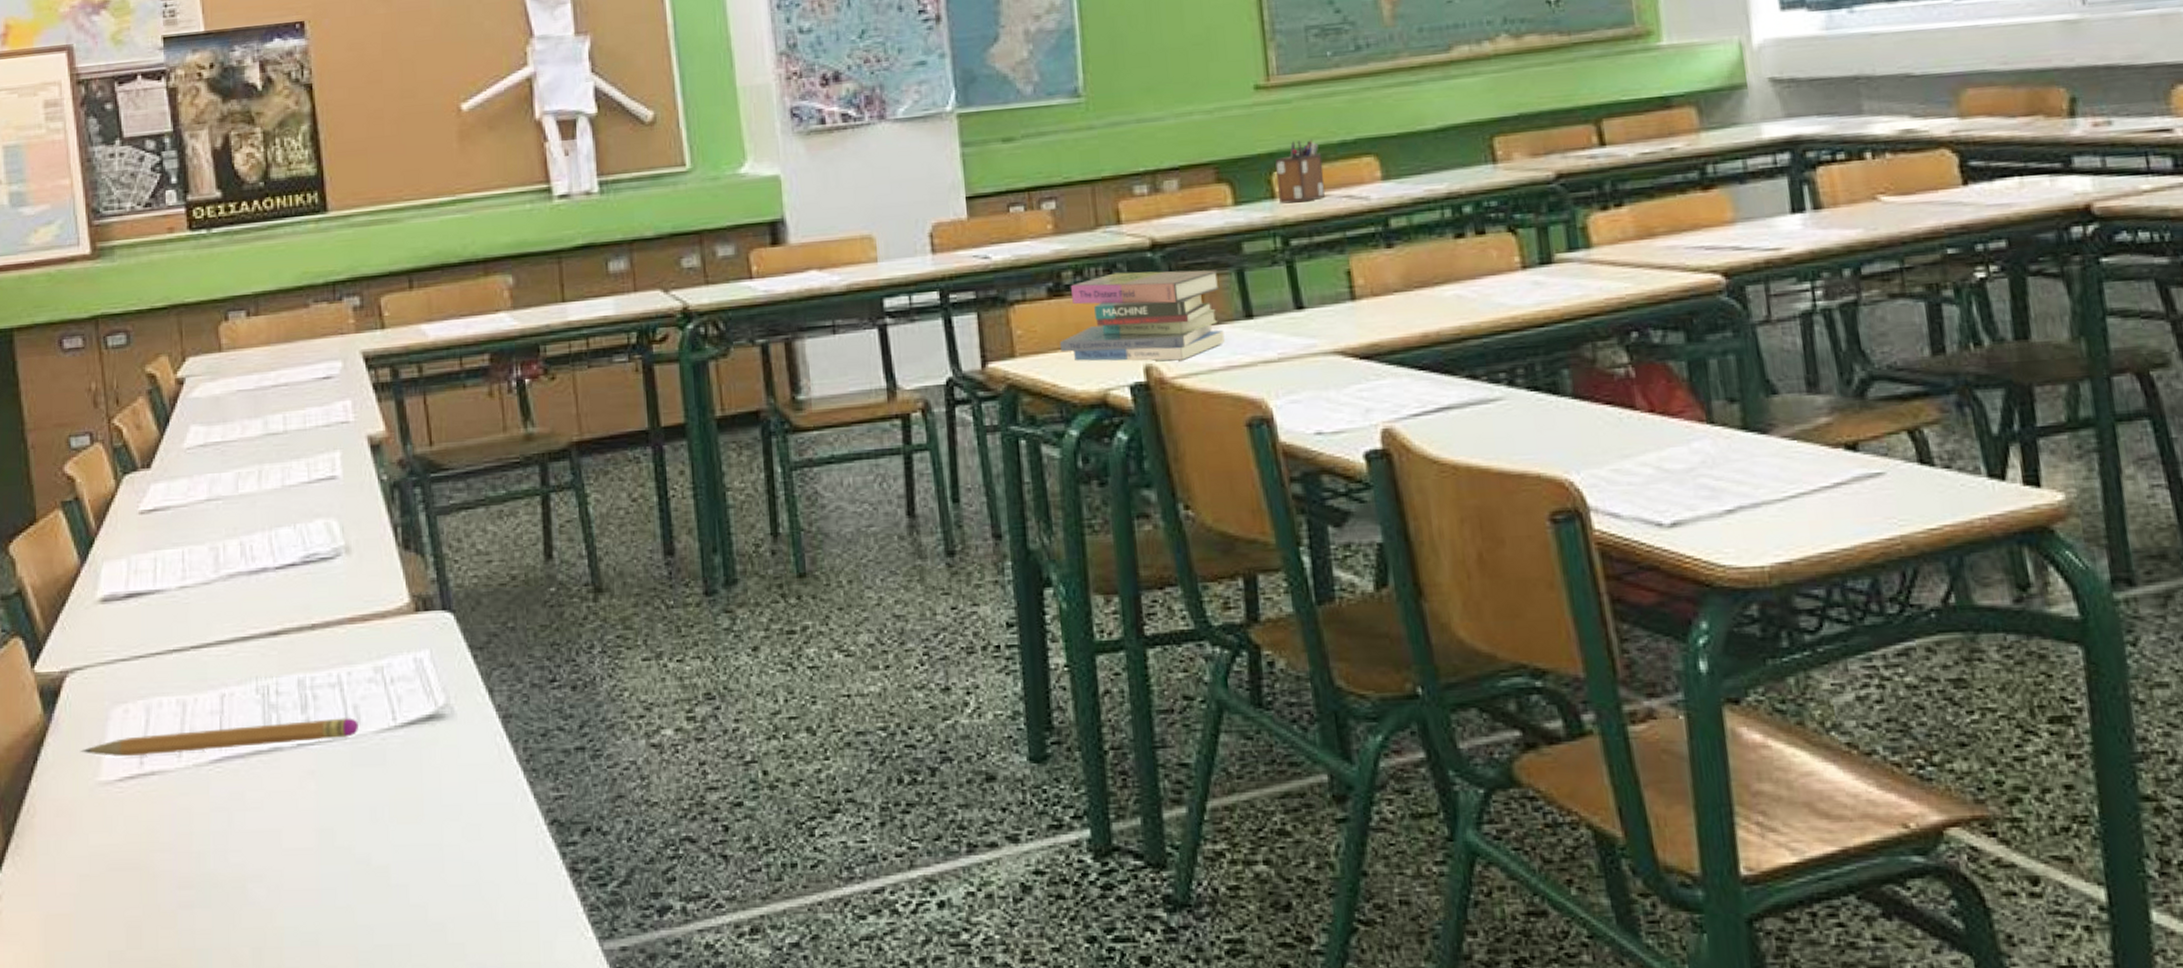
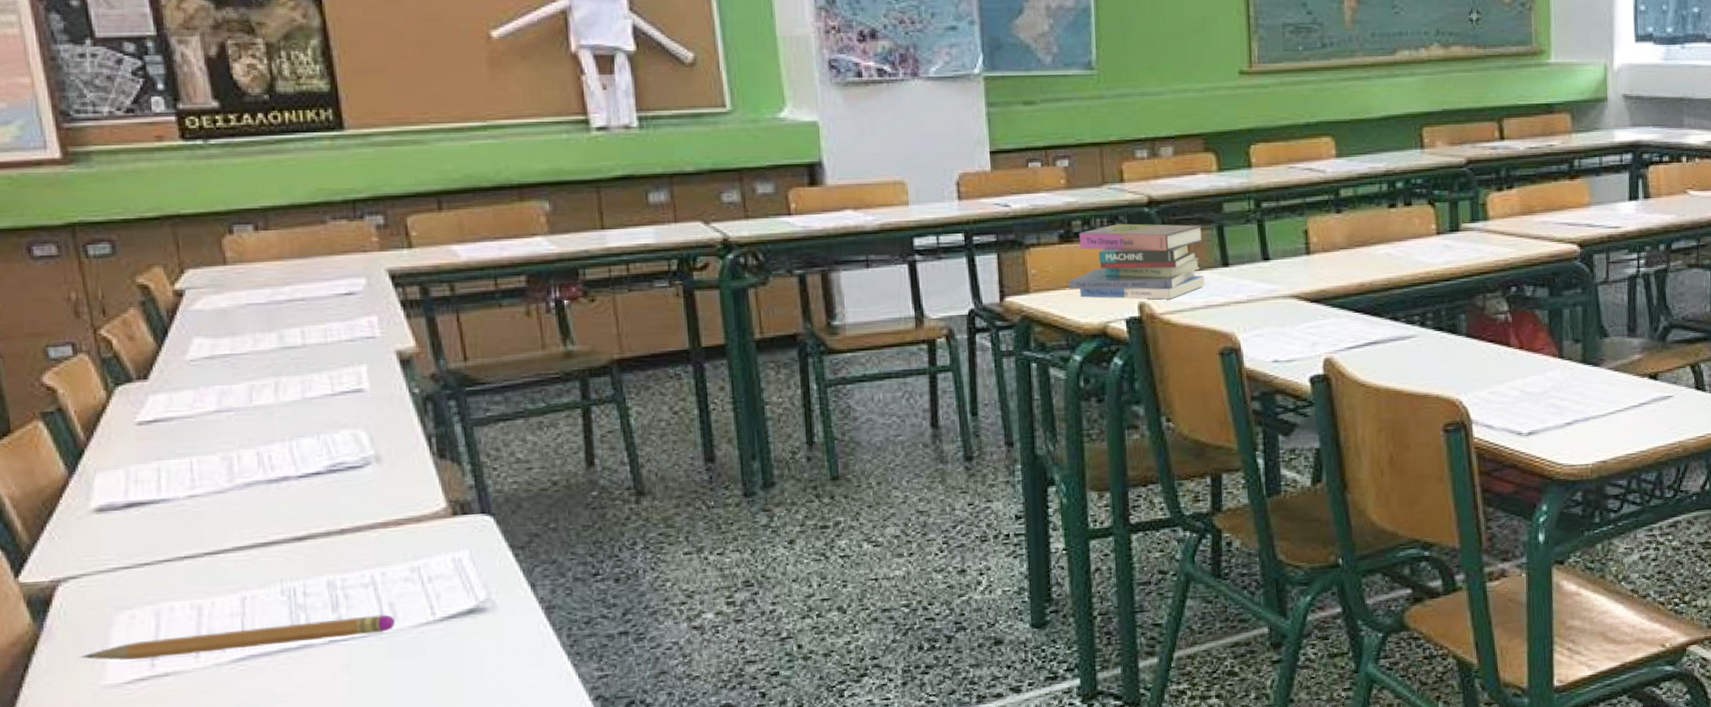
desk organizer: present [1275,139,1326,204] -> none [1253,120,1292,172]

